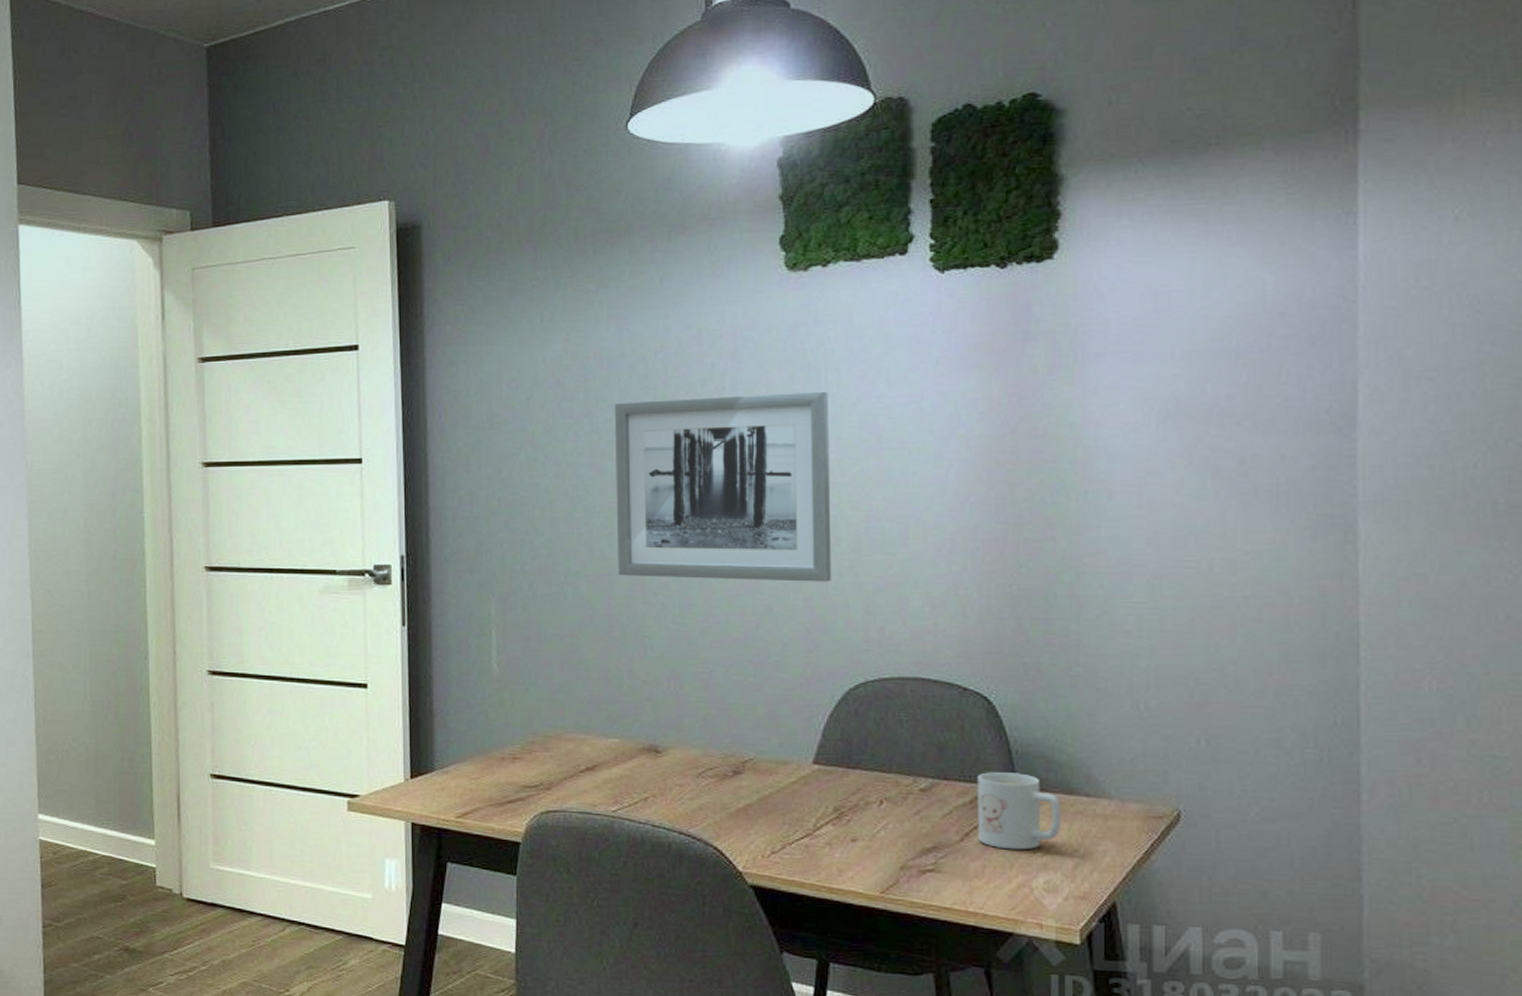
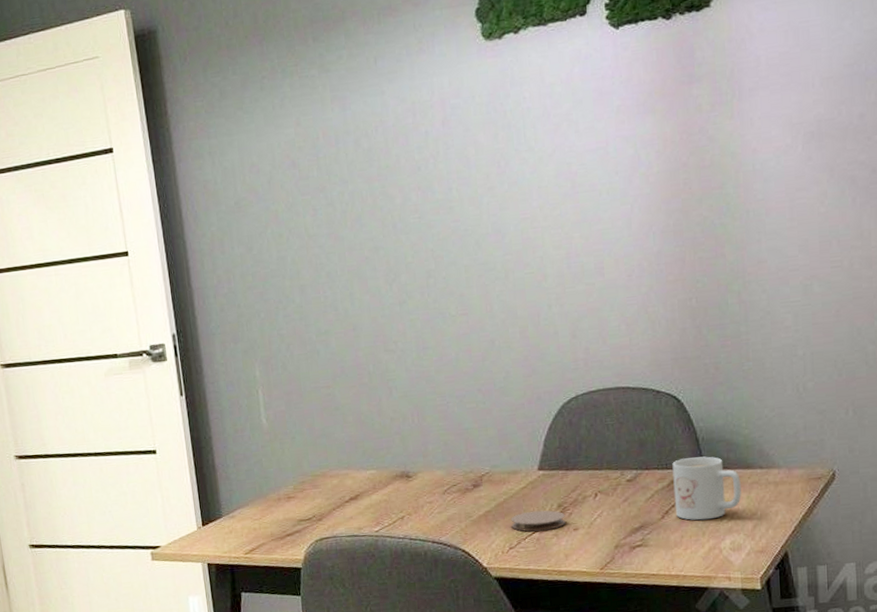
wall art: present [614,391,832,582] -> none [344,146,542,330]
coaster: none [776,811,842,837] -> present [511,510,566,532]

